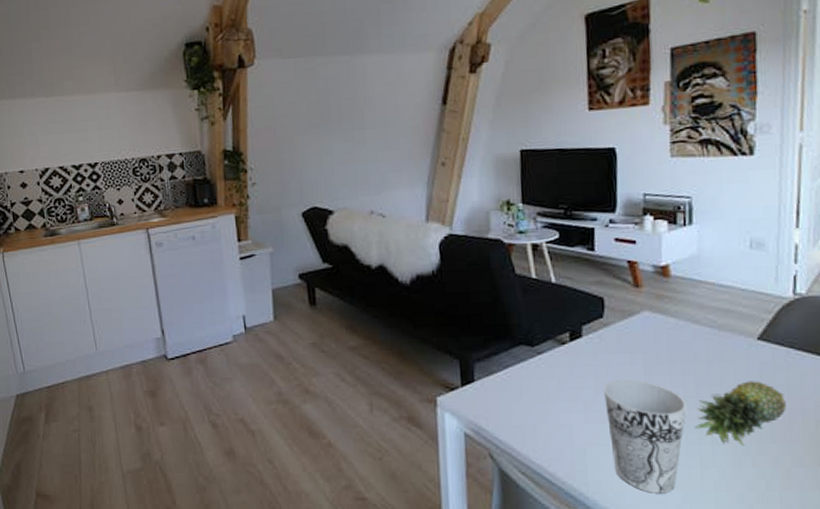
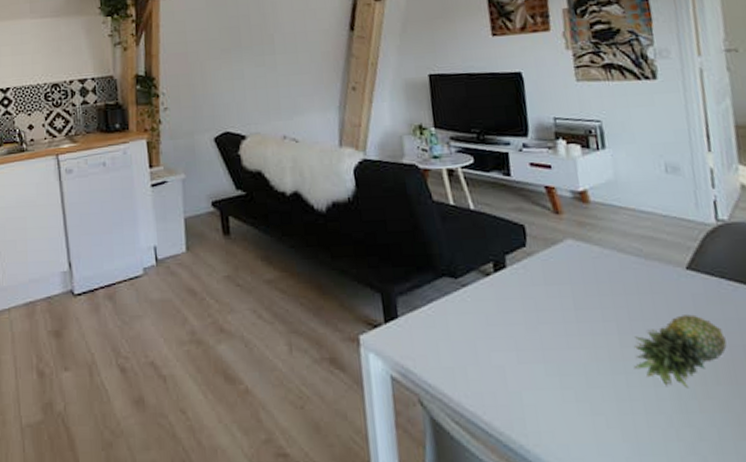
cup: present [604,378,687,493] -> none [534,313,623,445]

